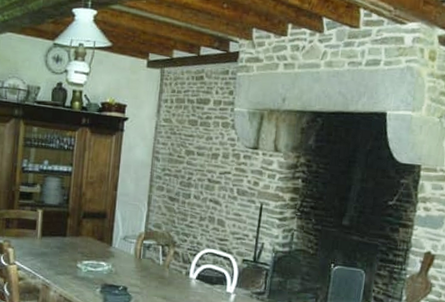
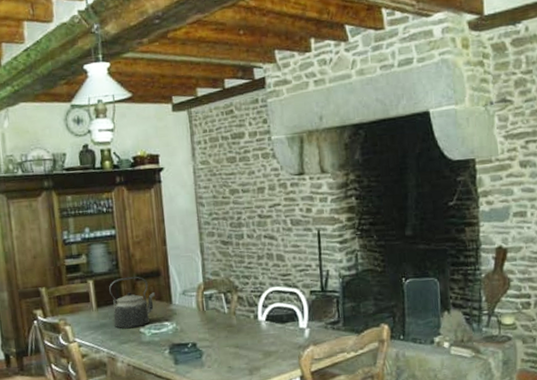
kettle: none [54,213,98,262] -> present [108,276,155,329]

